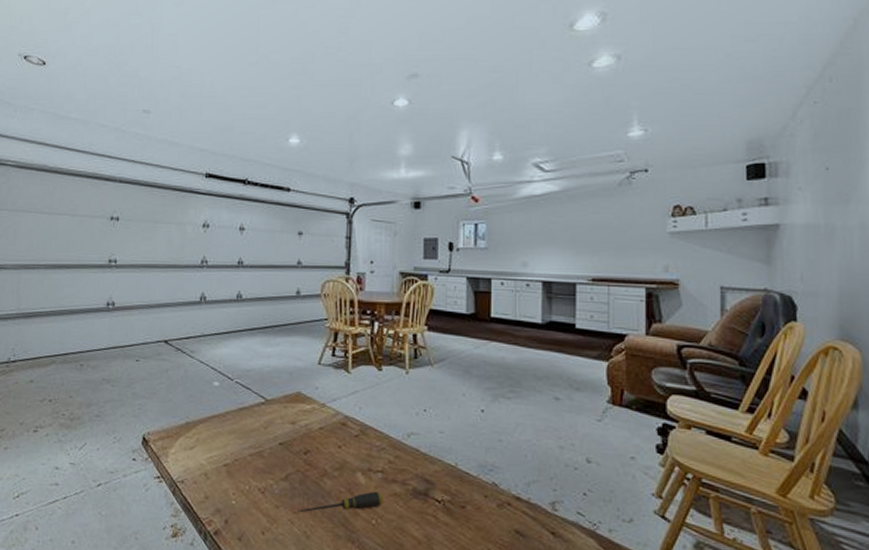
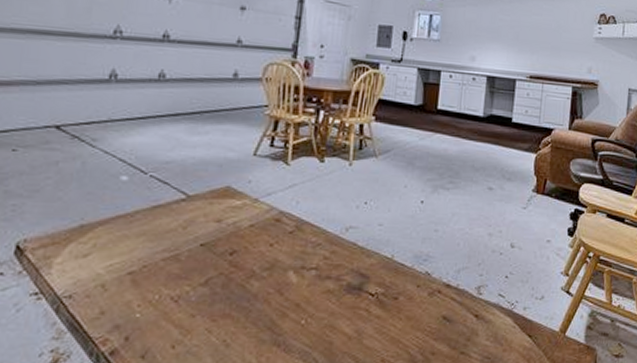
screwdriver: present [297,491,383,513] -> none [217,289,315,320]

